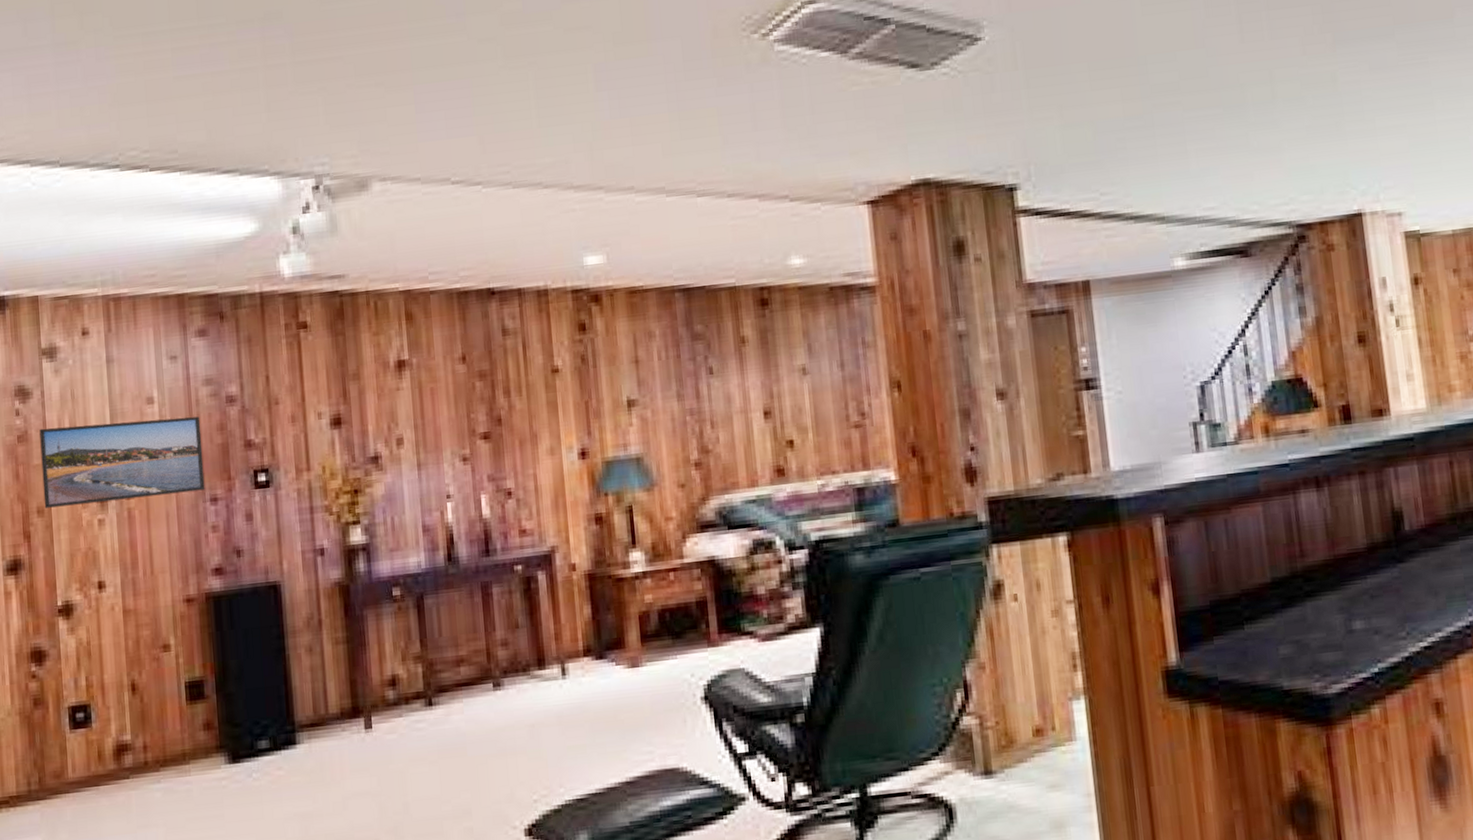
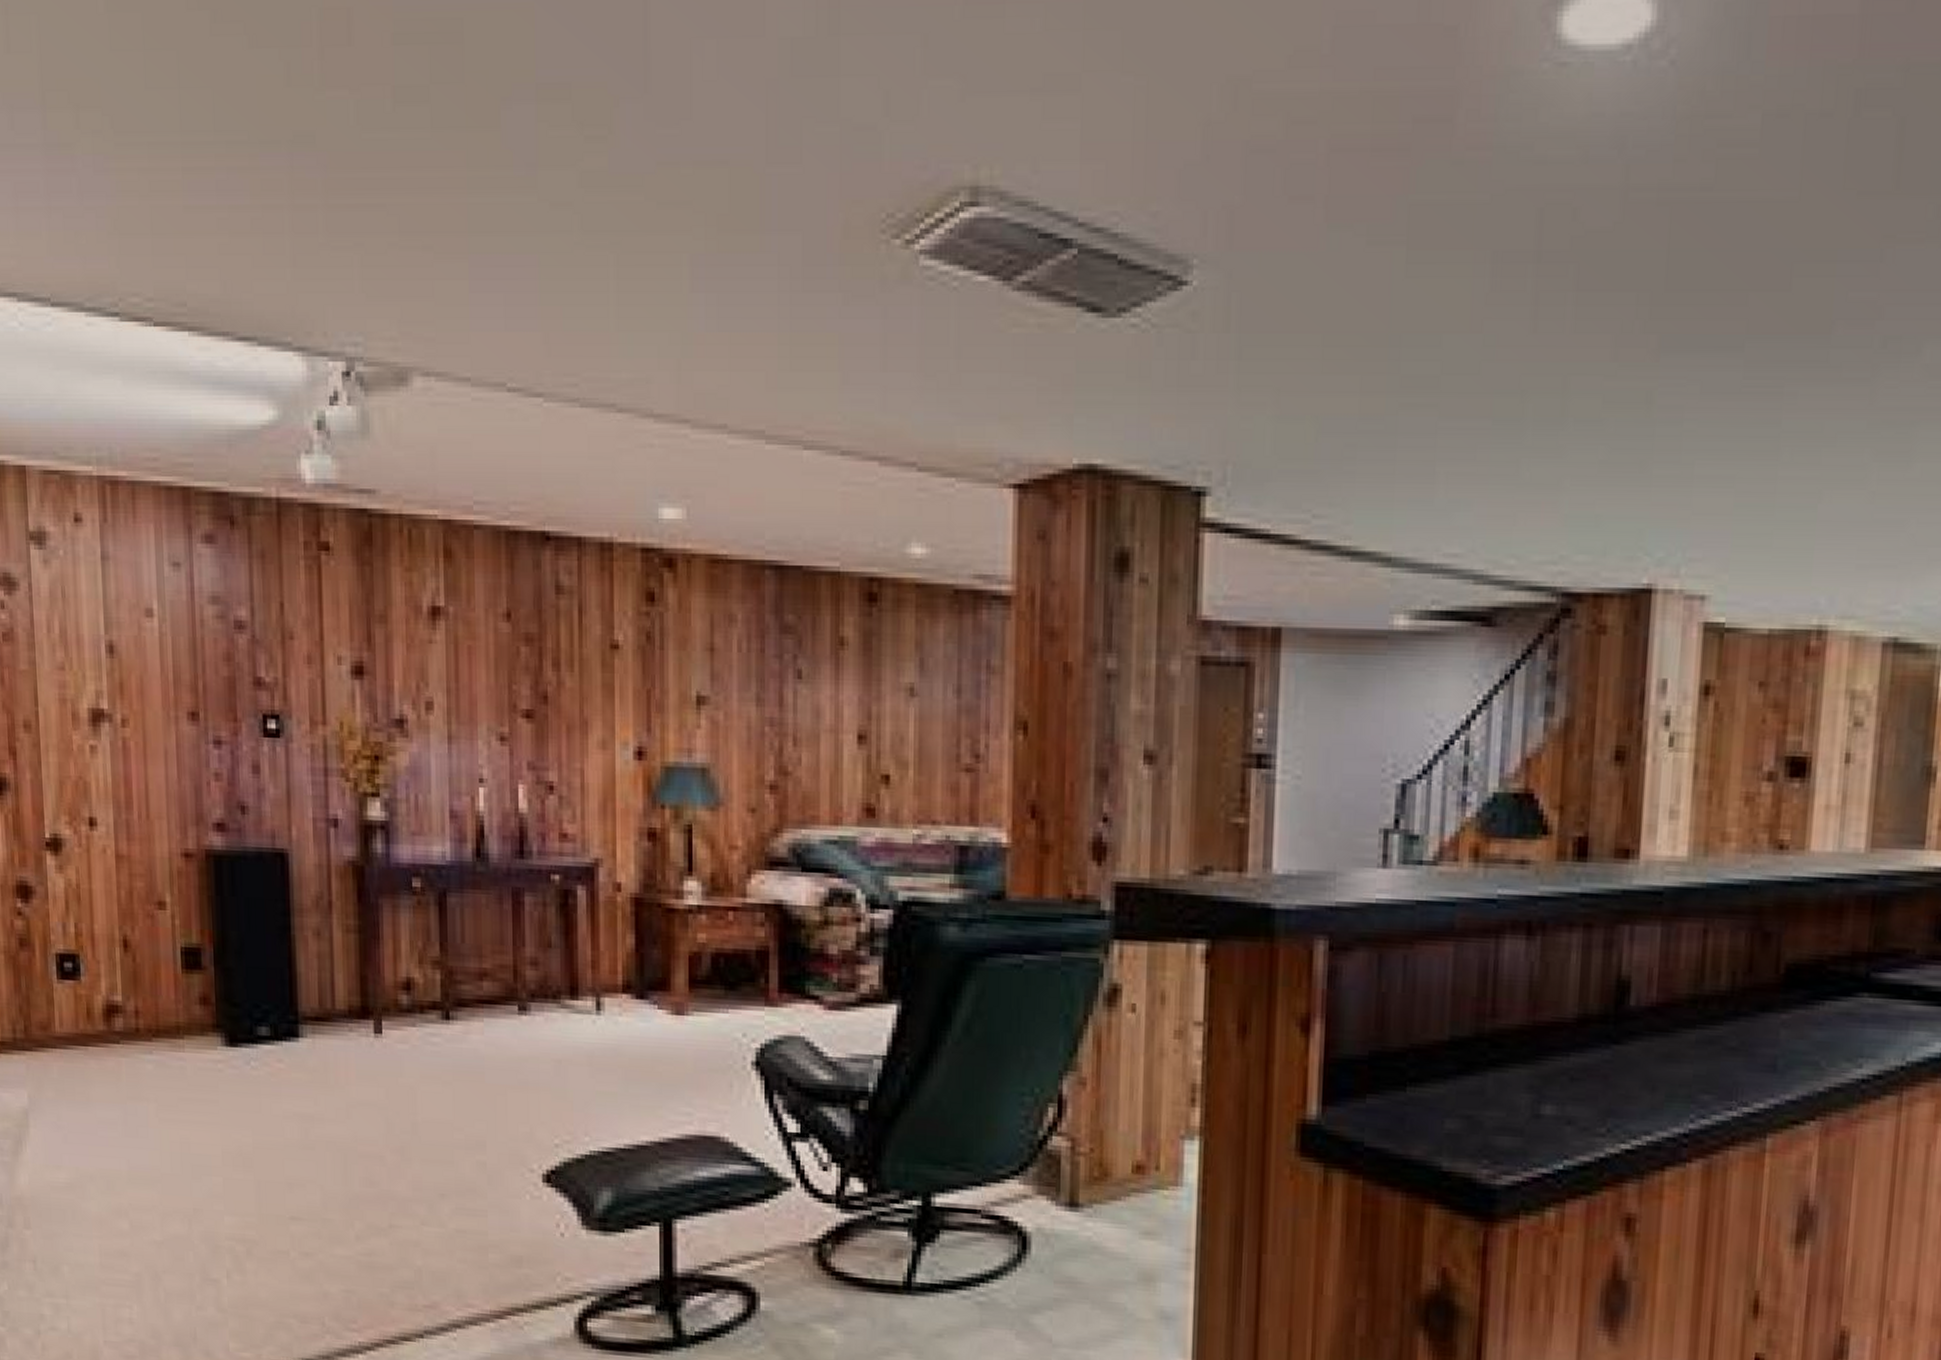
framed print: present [39,416,205,508] -> none [26,628,208,729]

